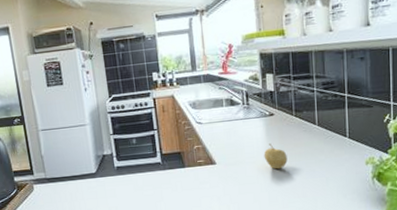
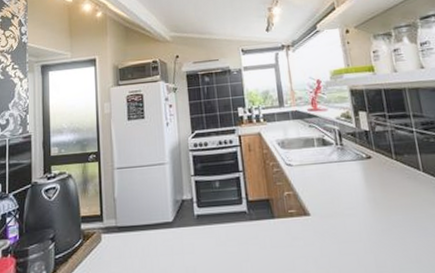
fruit: present [263,143,288,169] -> none [364,191,393,224]

